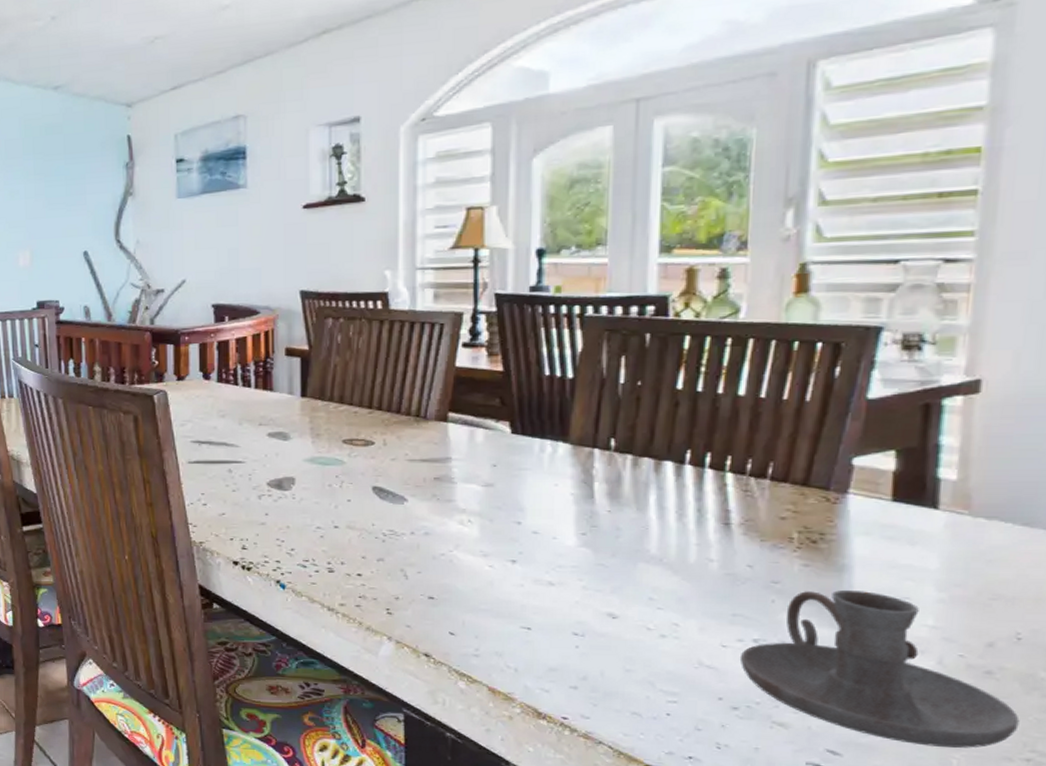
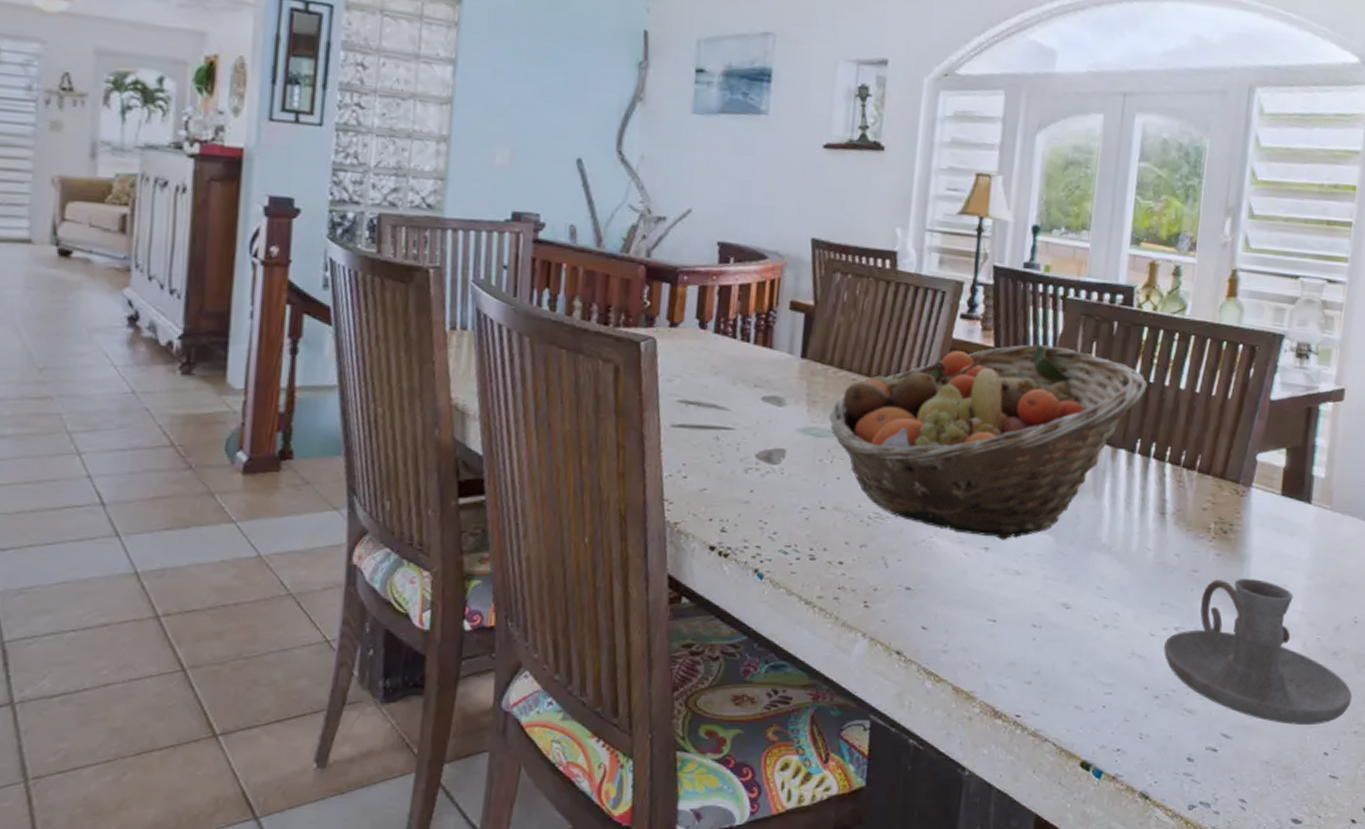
fruit basket: none [334,363,695,553] -> present [829,343,1148,540]

